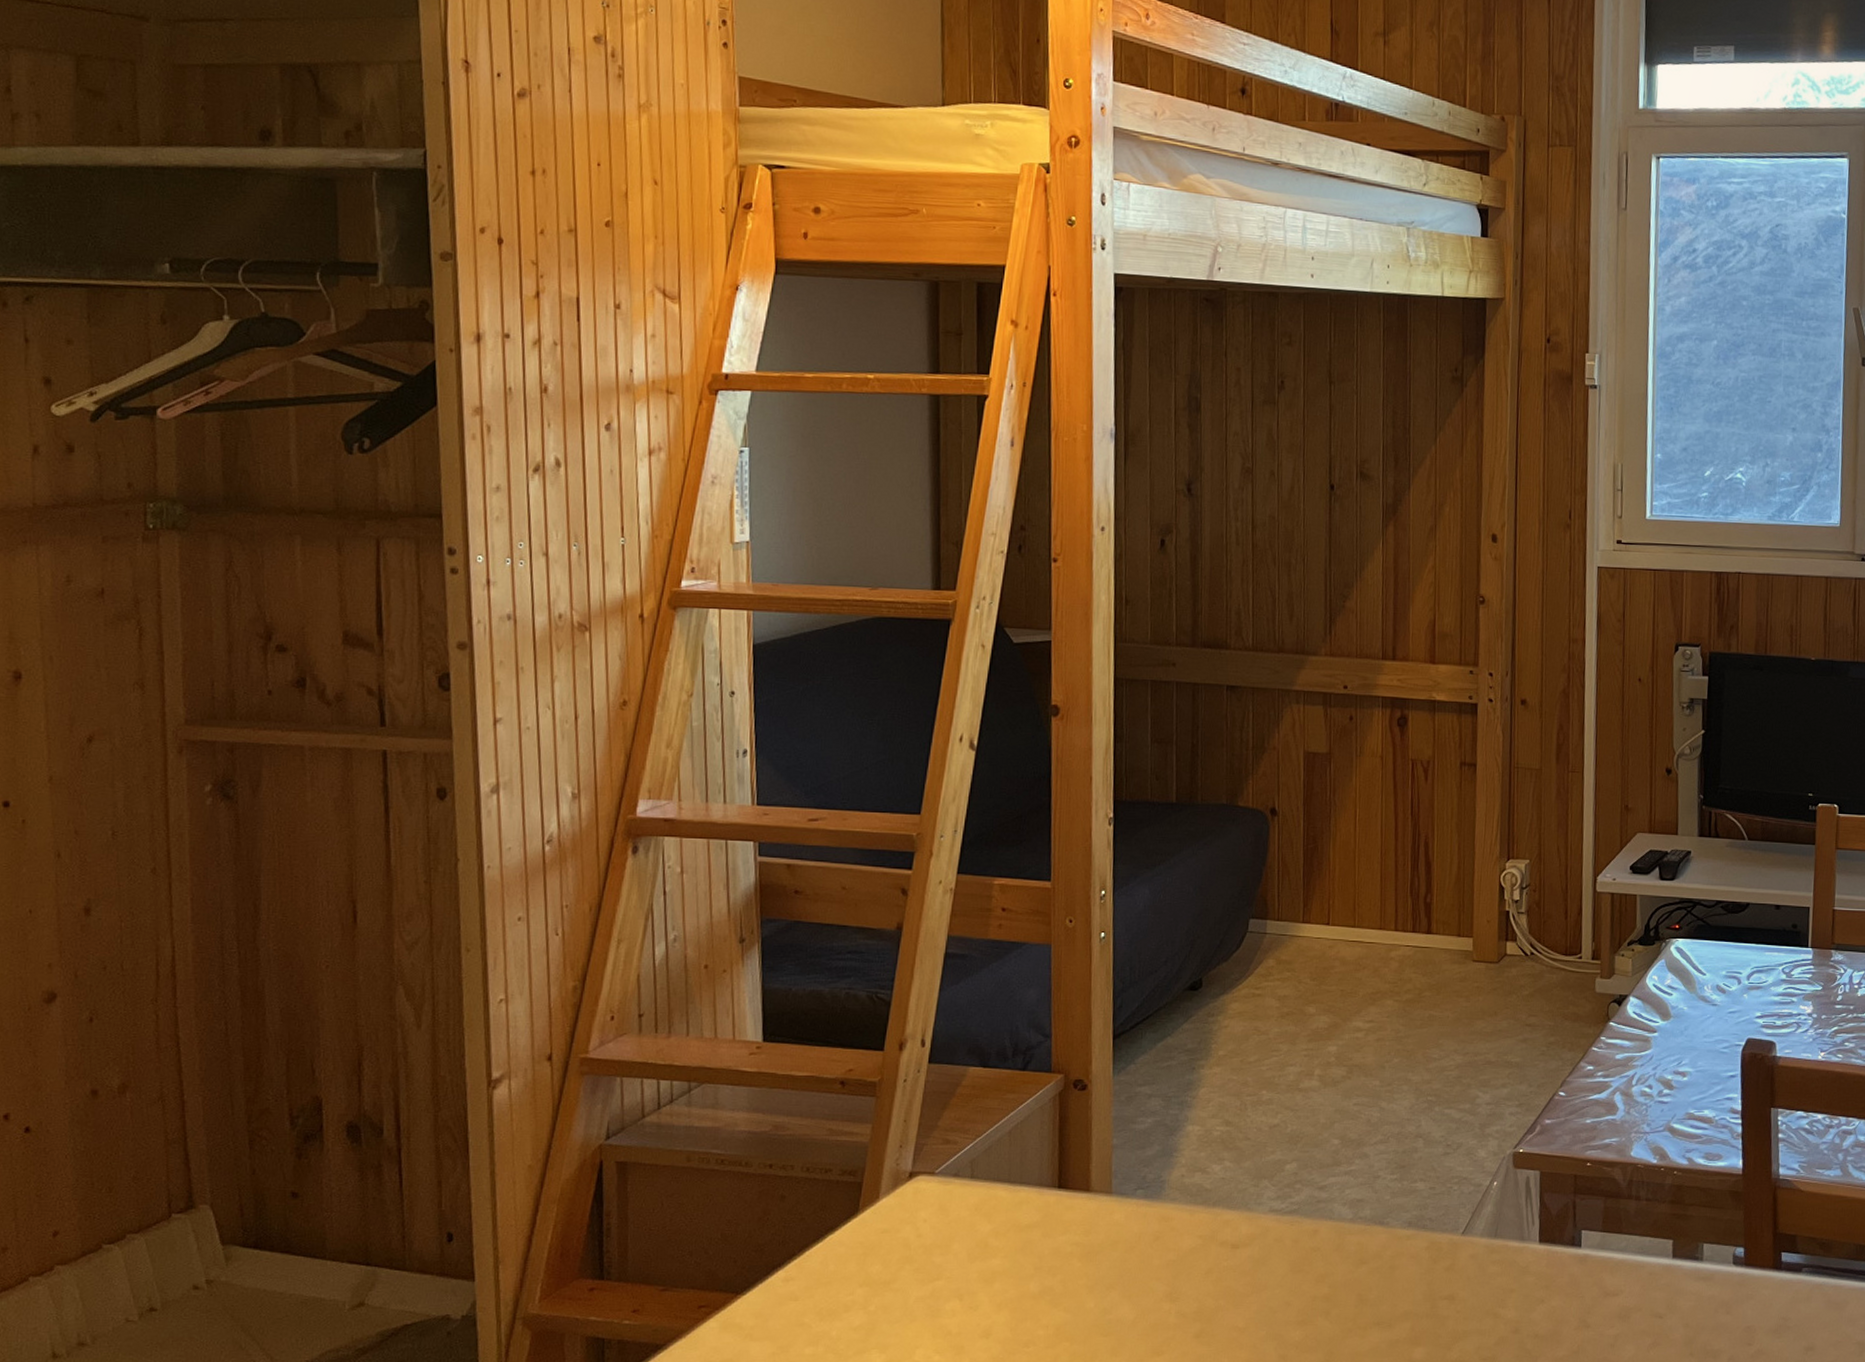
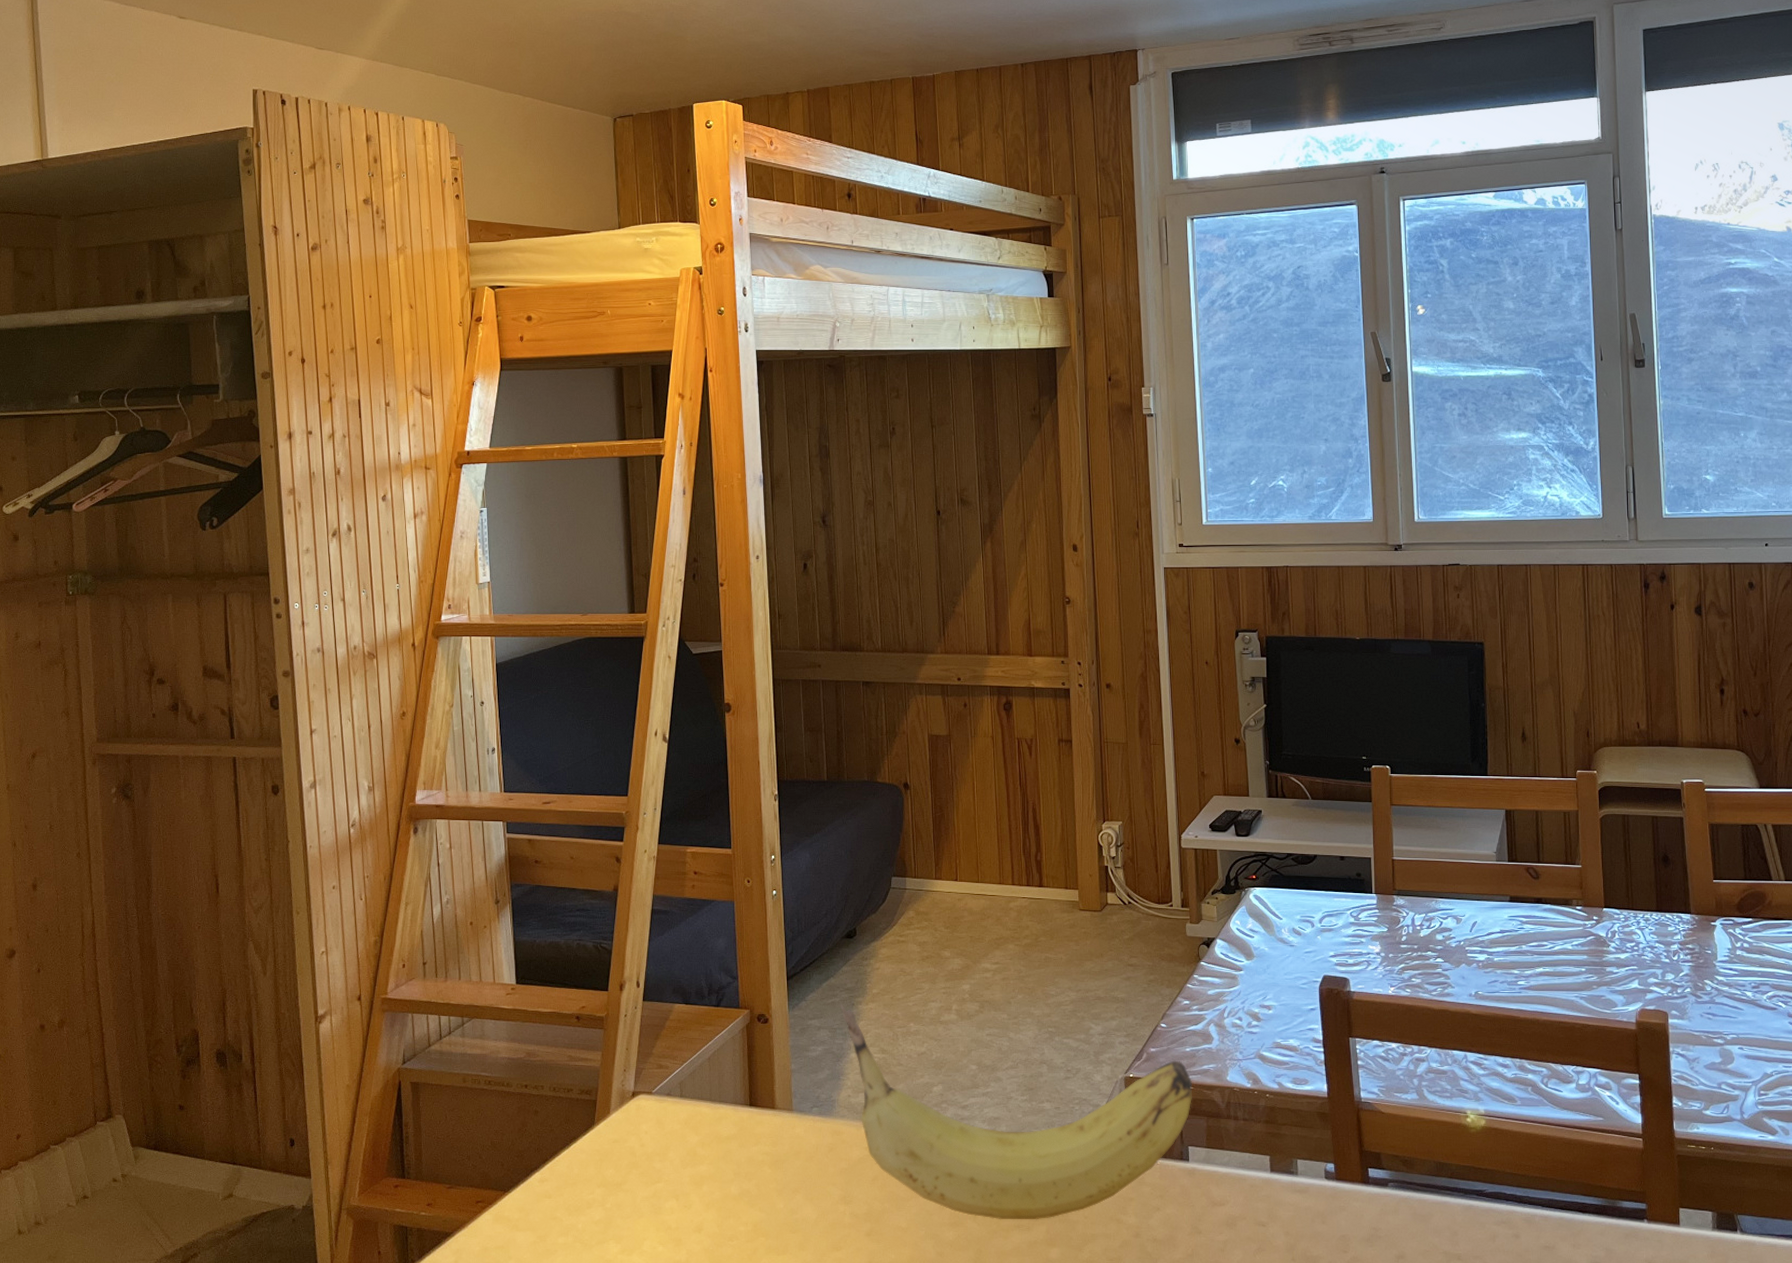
fruit: none [1177,1067,1592,1317] -> present [839,1003,1193,1220]

